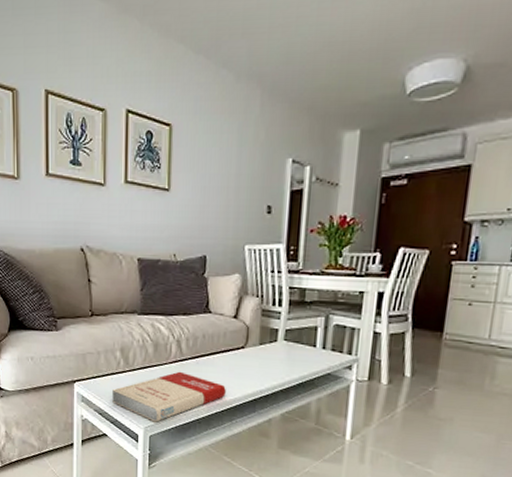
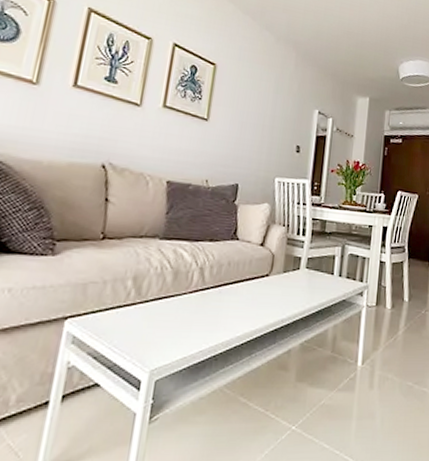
book: present [112,371,226,422] -> none [113,301,248,363]

